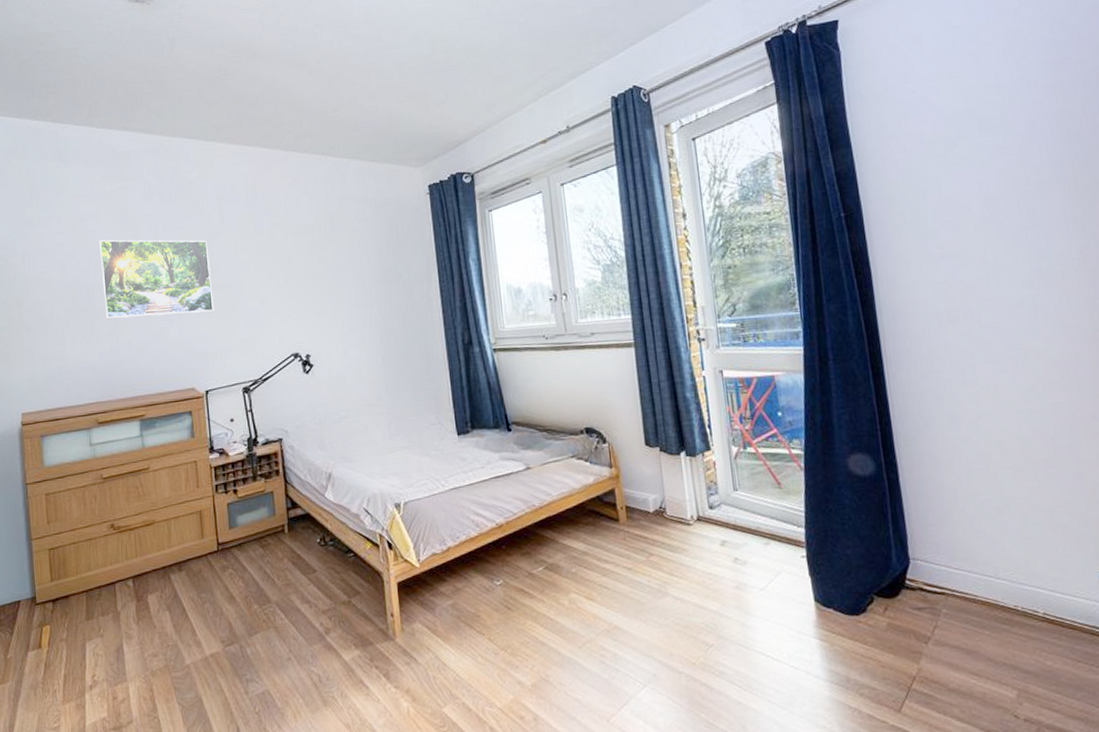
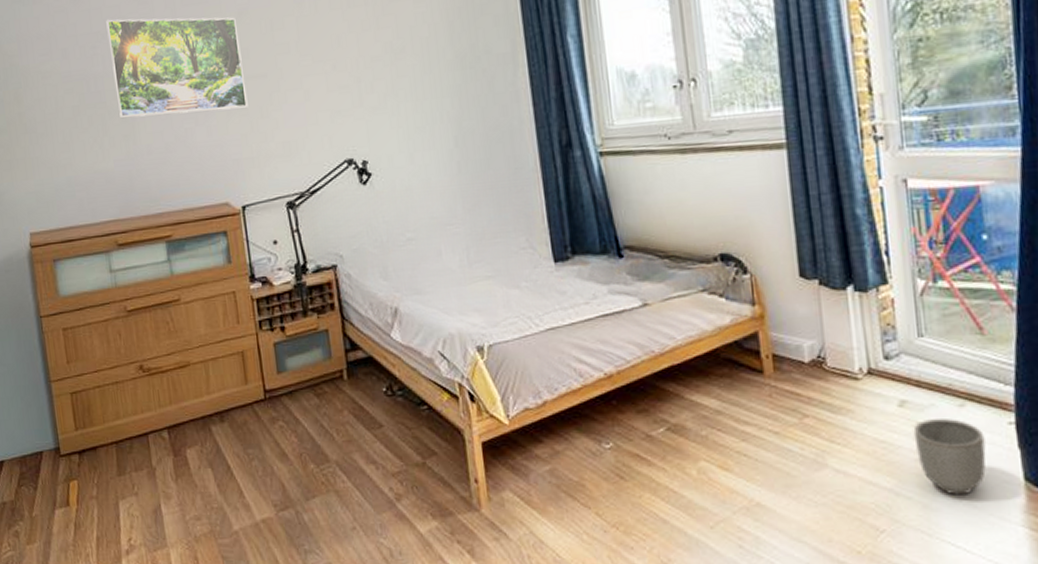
planter: none [732,554,786,615] -> present [913,419,987,496]

